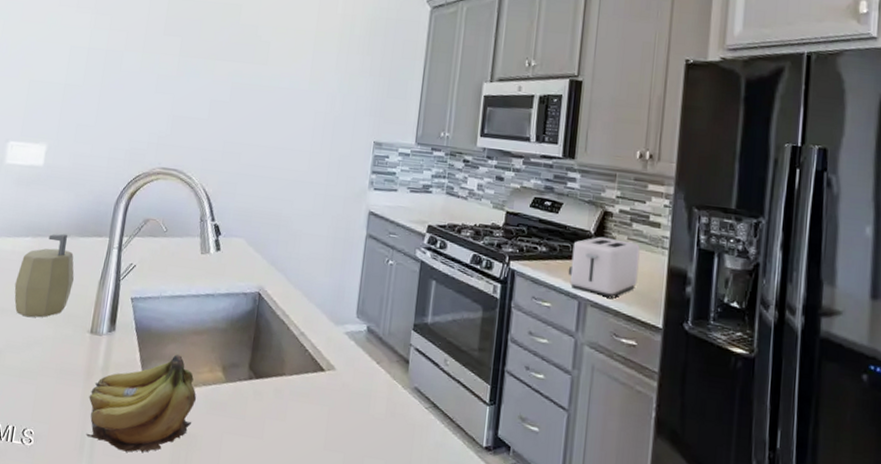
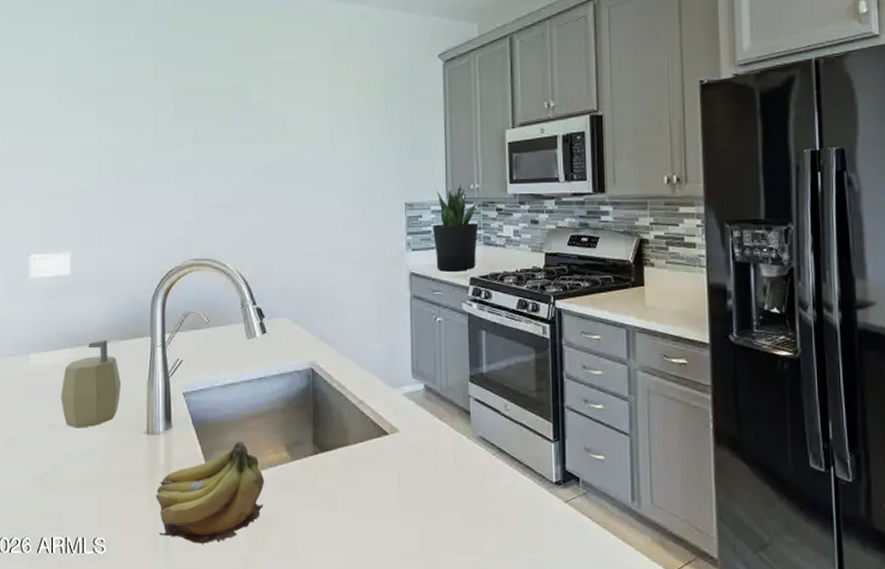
planter: none [396,131,445,218] -> present [433,185,478,272]
toaster: present [568,236,640,298] -> none [612,264,680,322]

